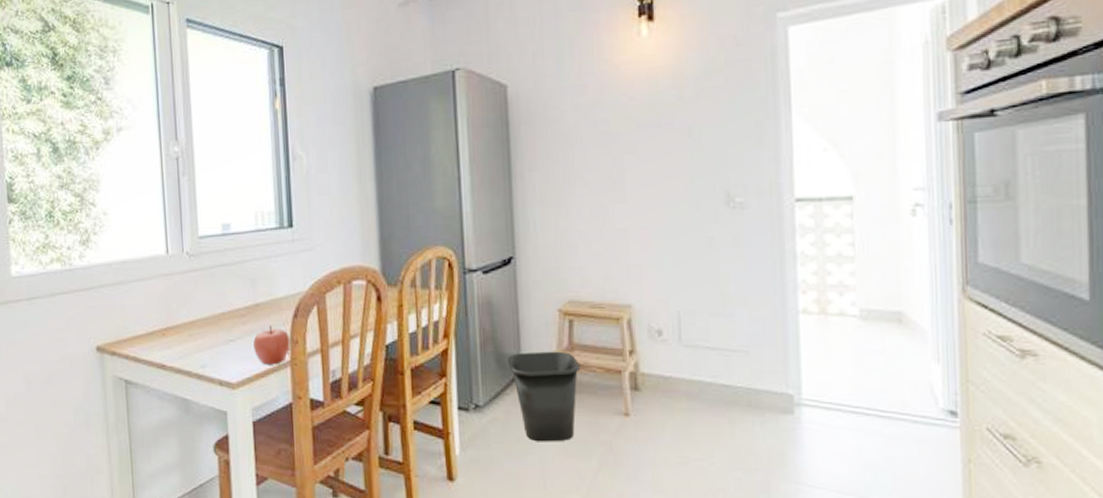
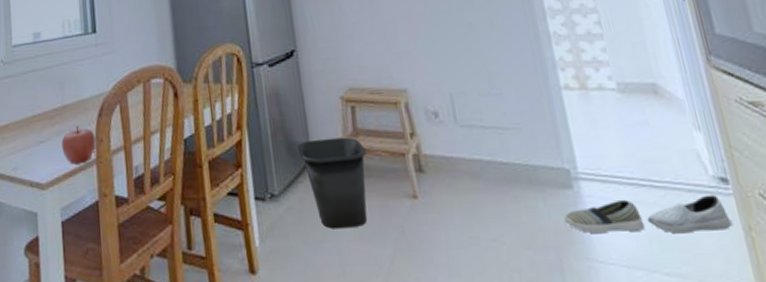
shoe: none [778,427,862,459] -> present [563,199,645,234]
shoe: none [865,427,952,463] -> present [646,194,732,234]

